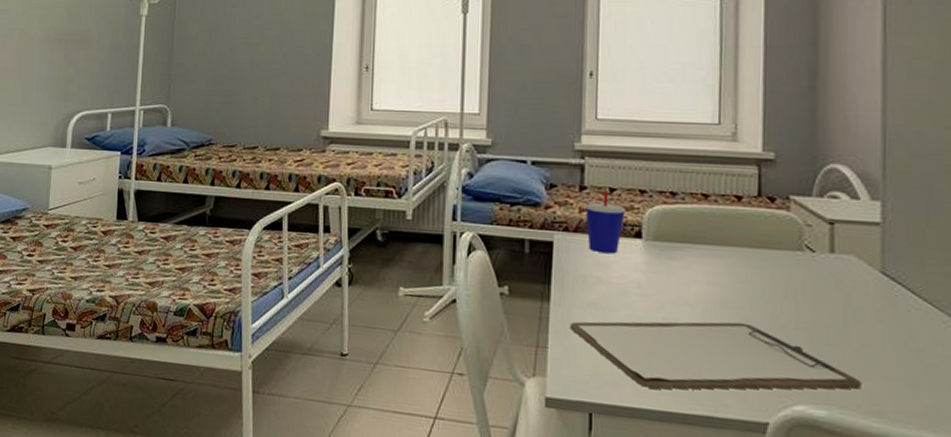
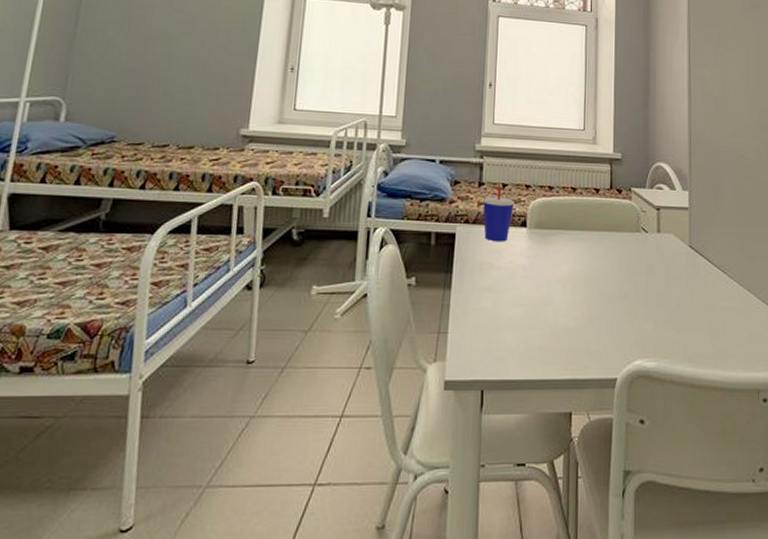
clipboard: present [569,321,862,390] -> none [467,294,678,360]

